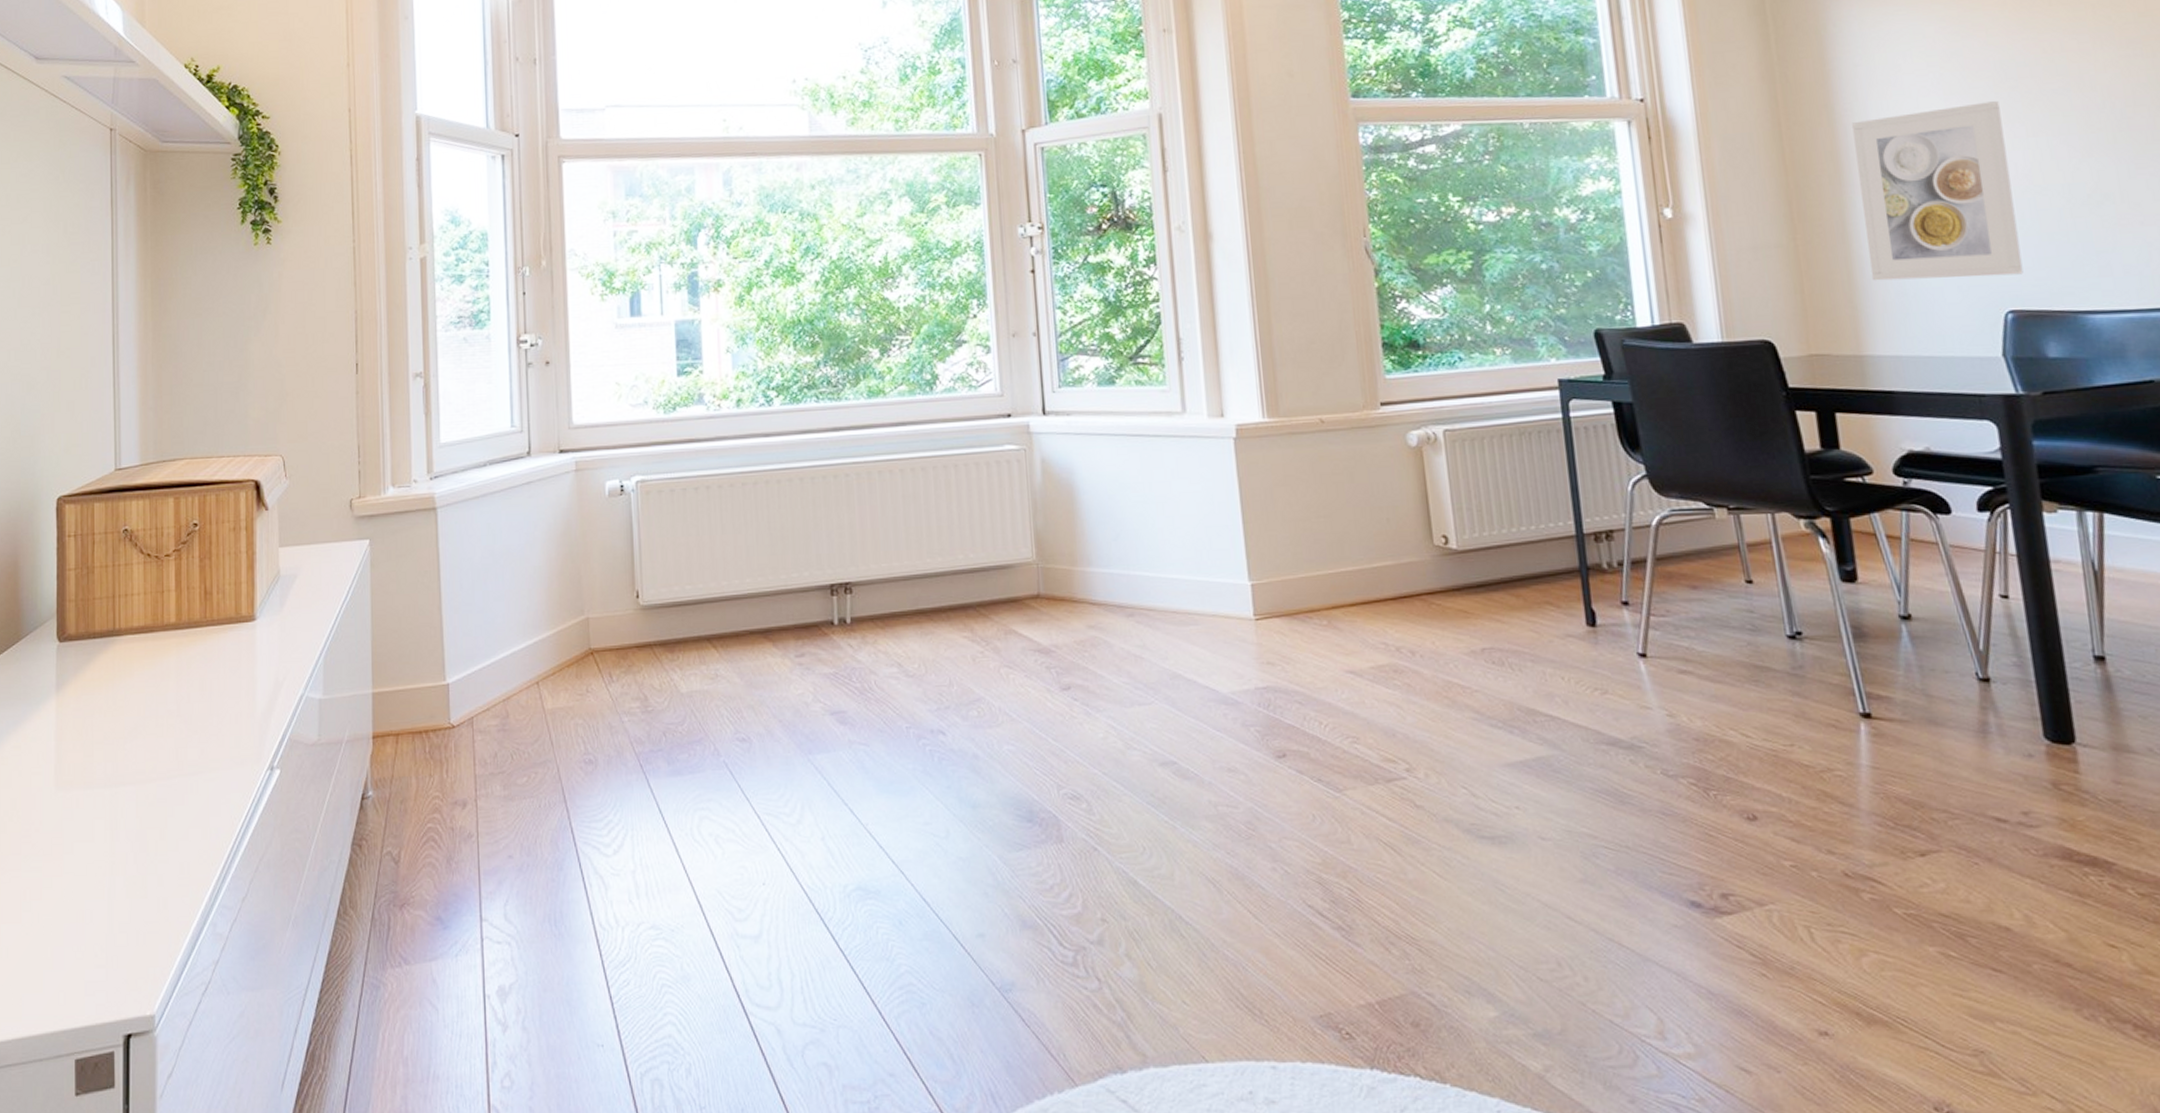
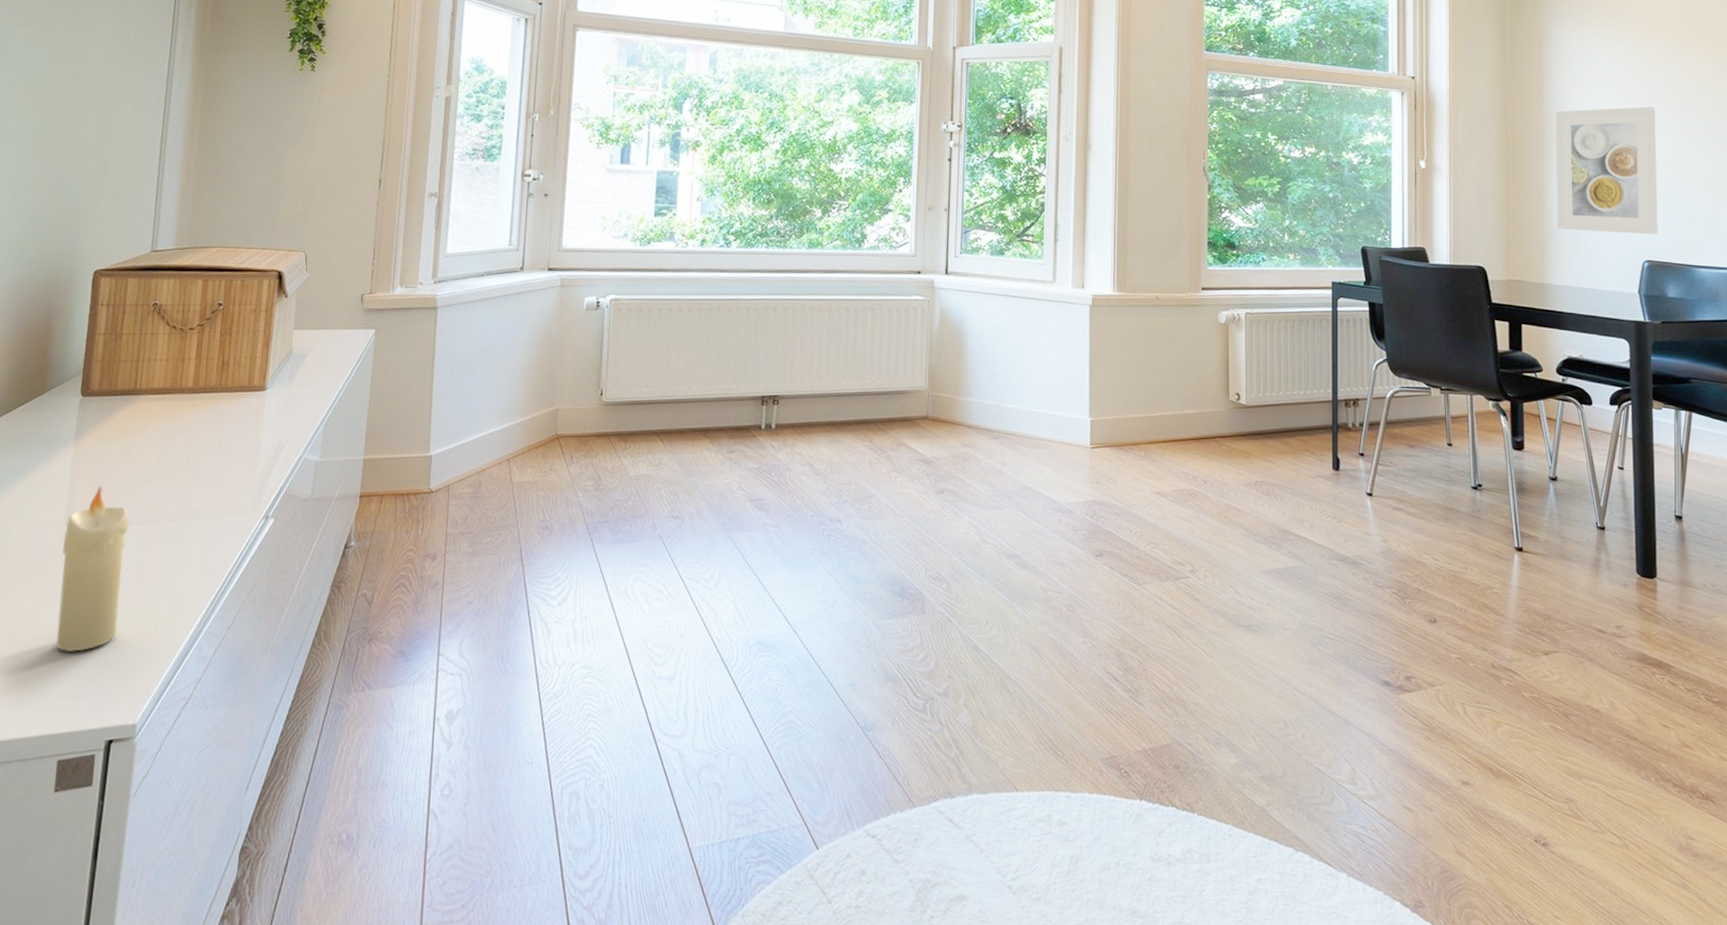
candle: none [56,742,124,936] -> present [56,485,129,653]

